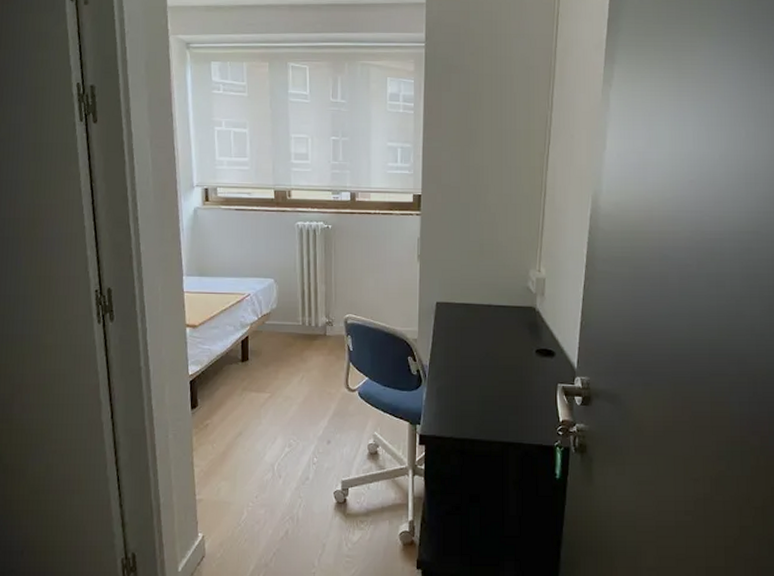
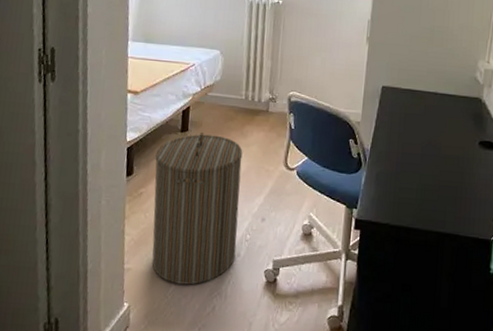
laundry hamper: none [218,360,305,511] -> present [152,132,243,285]

